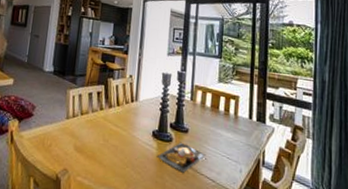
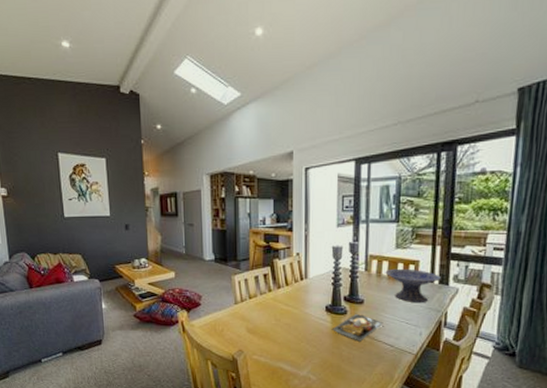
decorative bowl: none [209,101,259,138] -> present [385,268,442,302]

